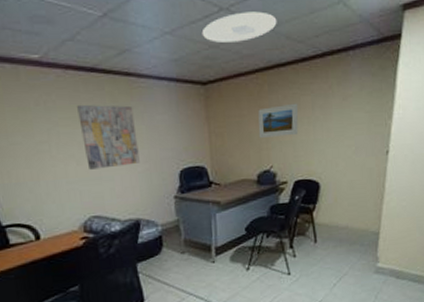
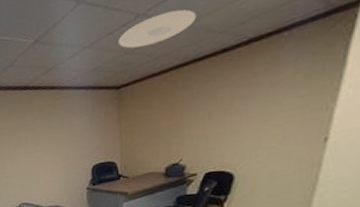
wall art: present [77,104,140,170] -> none [14,114,59,167]
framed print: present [258,103,299,138] -> none [169,95,215,133]

